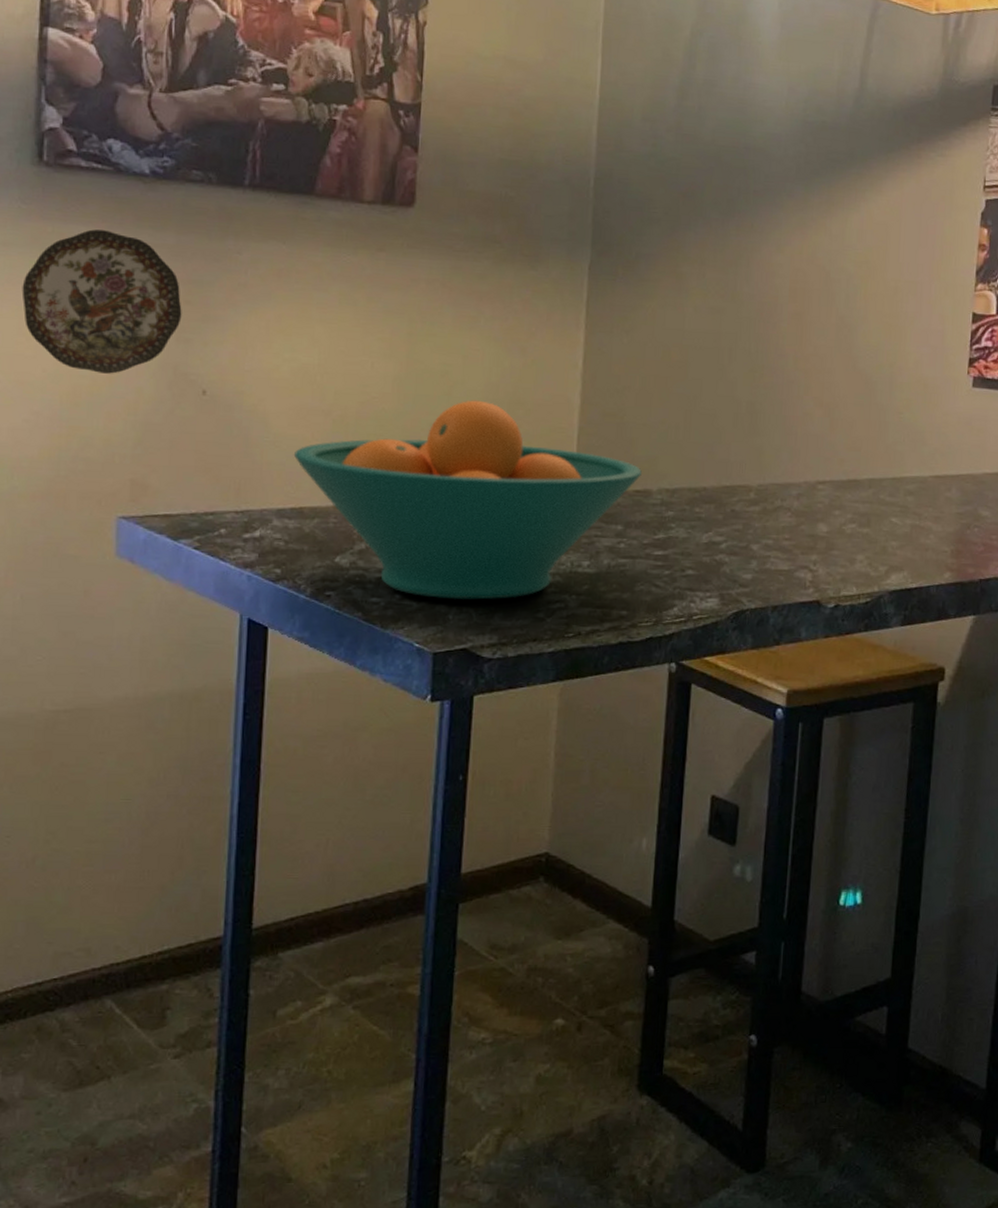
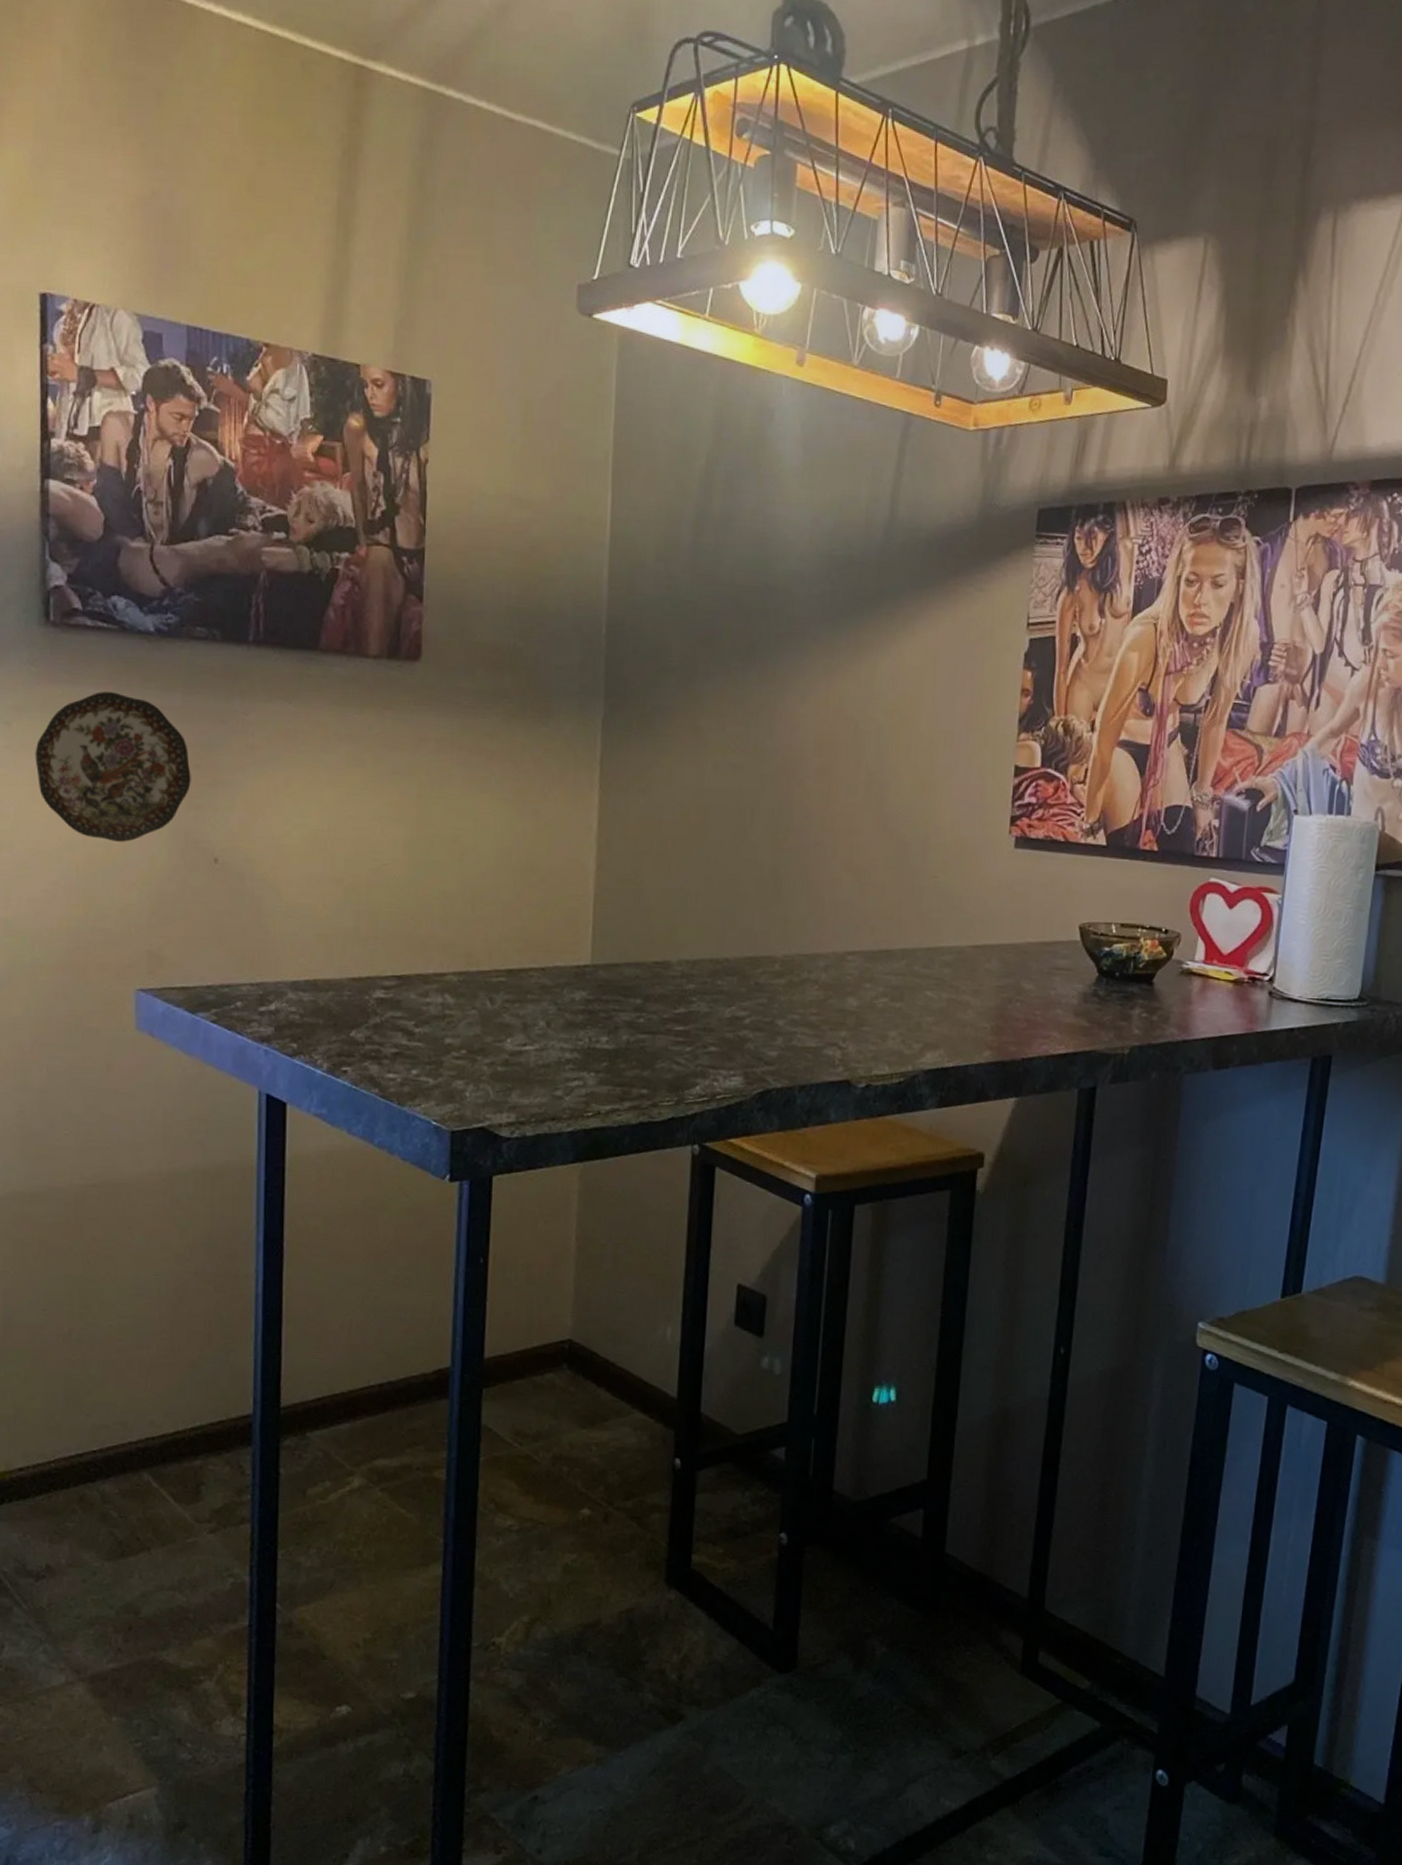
fruit bowl: present [293,400,642,600] -> none [306,866,661,1077]

